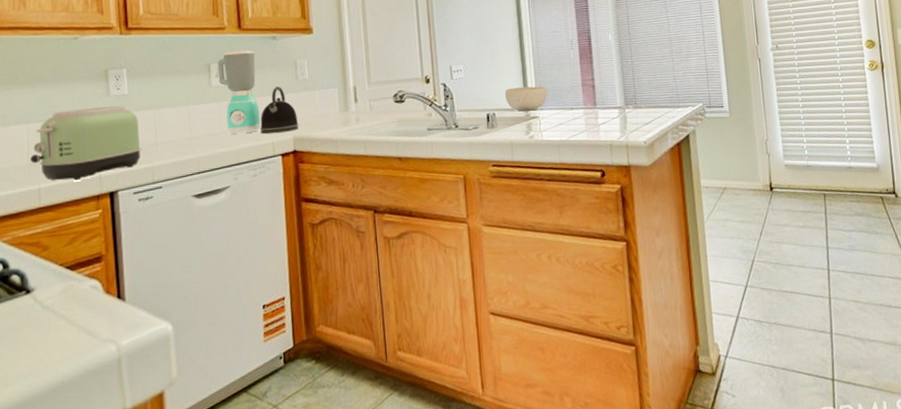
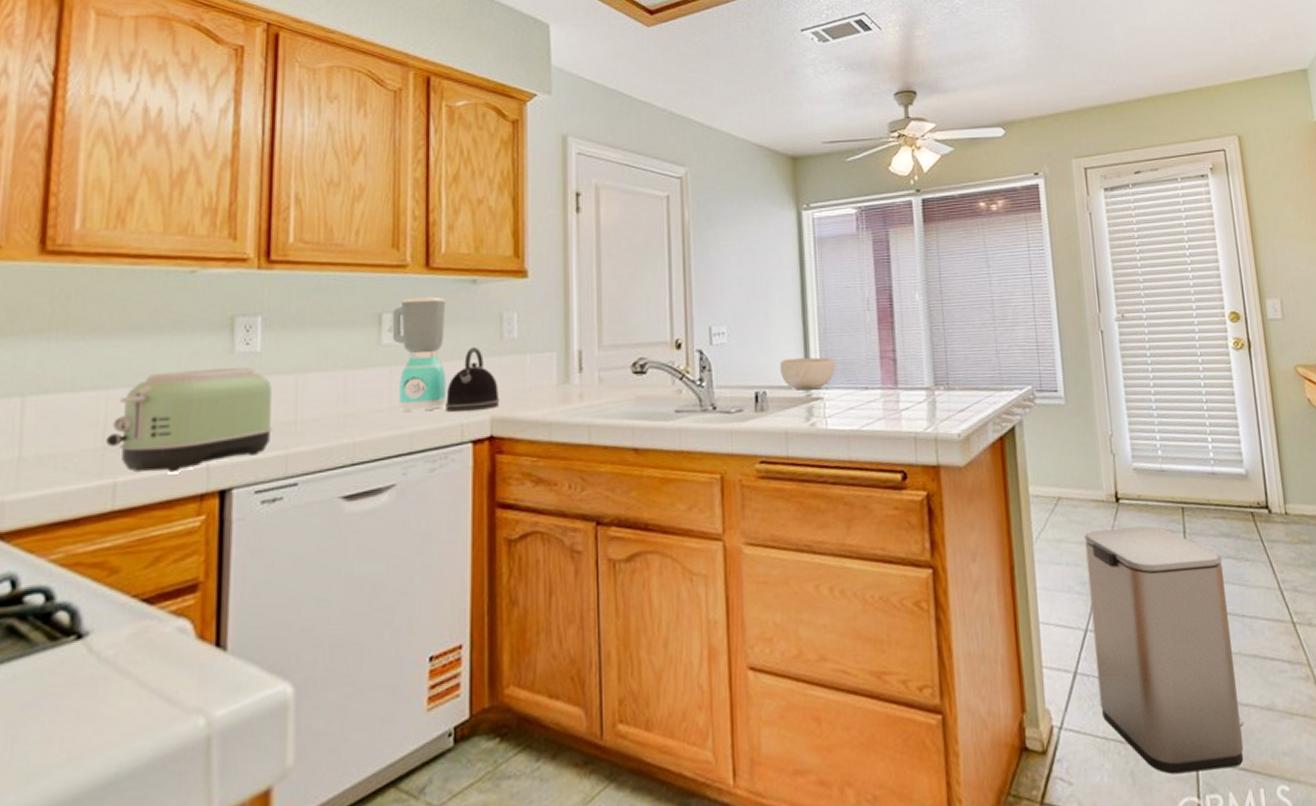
pedal bin: none [745,208,872,391] -> present [1084,526,1244,775]

